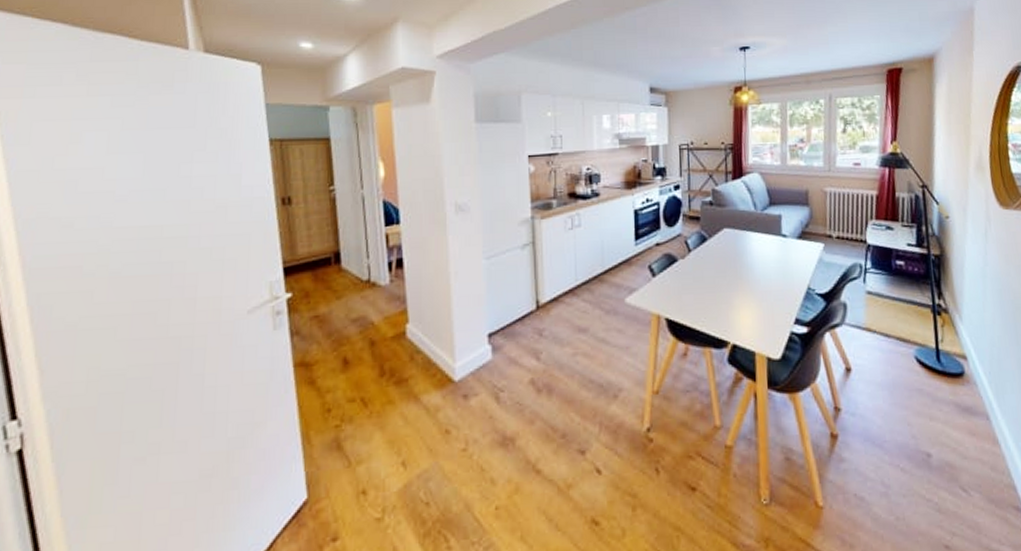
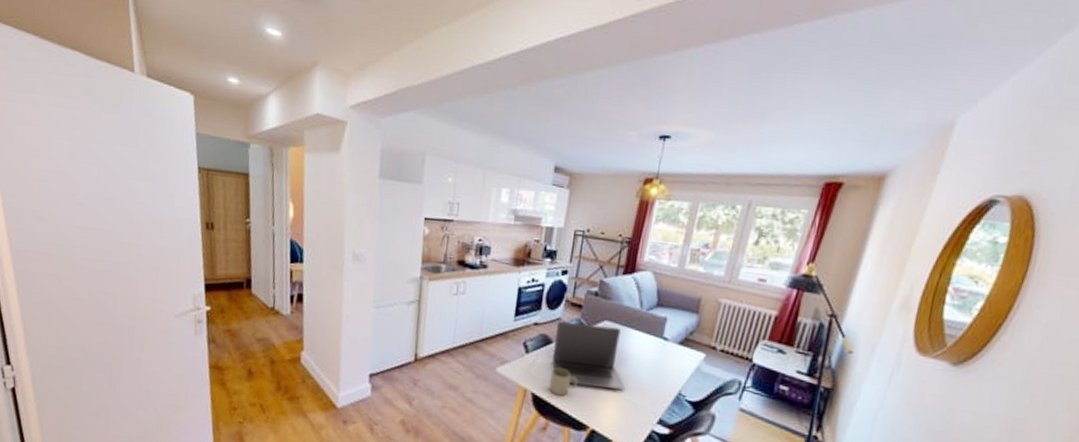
laptop computer: none [678,233,756,300] -> present [551,321,625,390]
mug: none [681,285,709,316] -> present [549,368,578,396]

